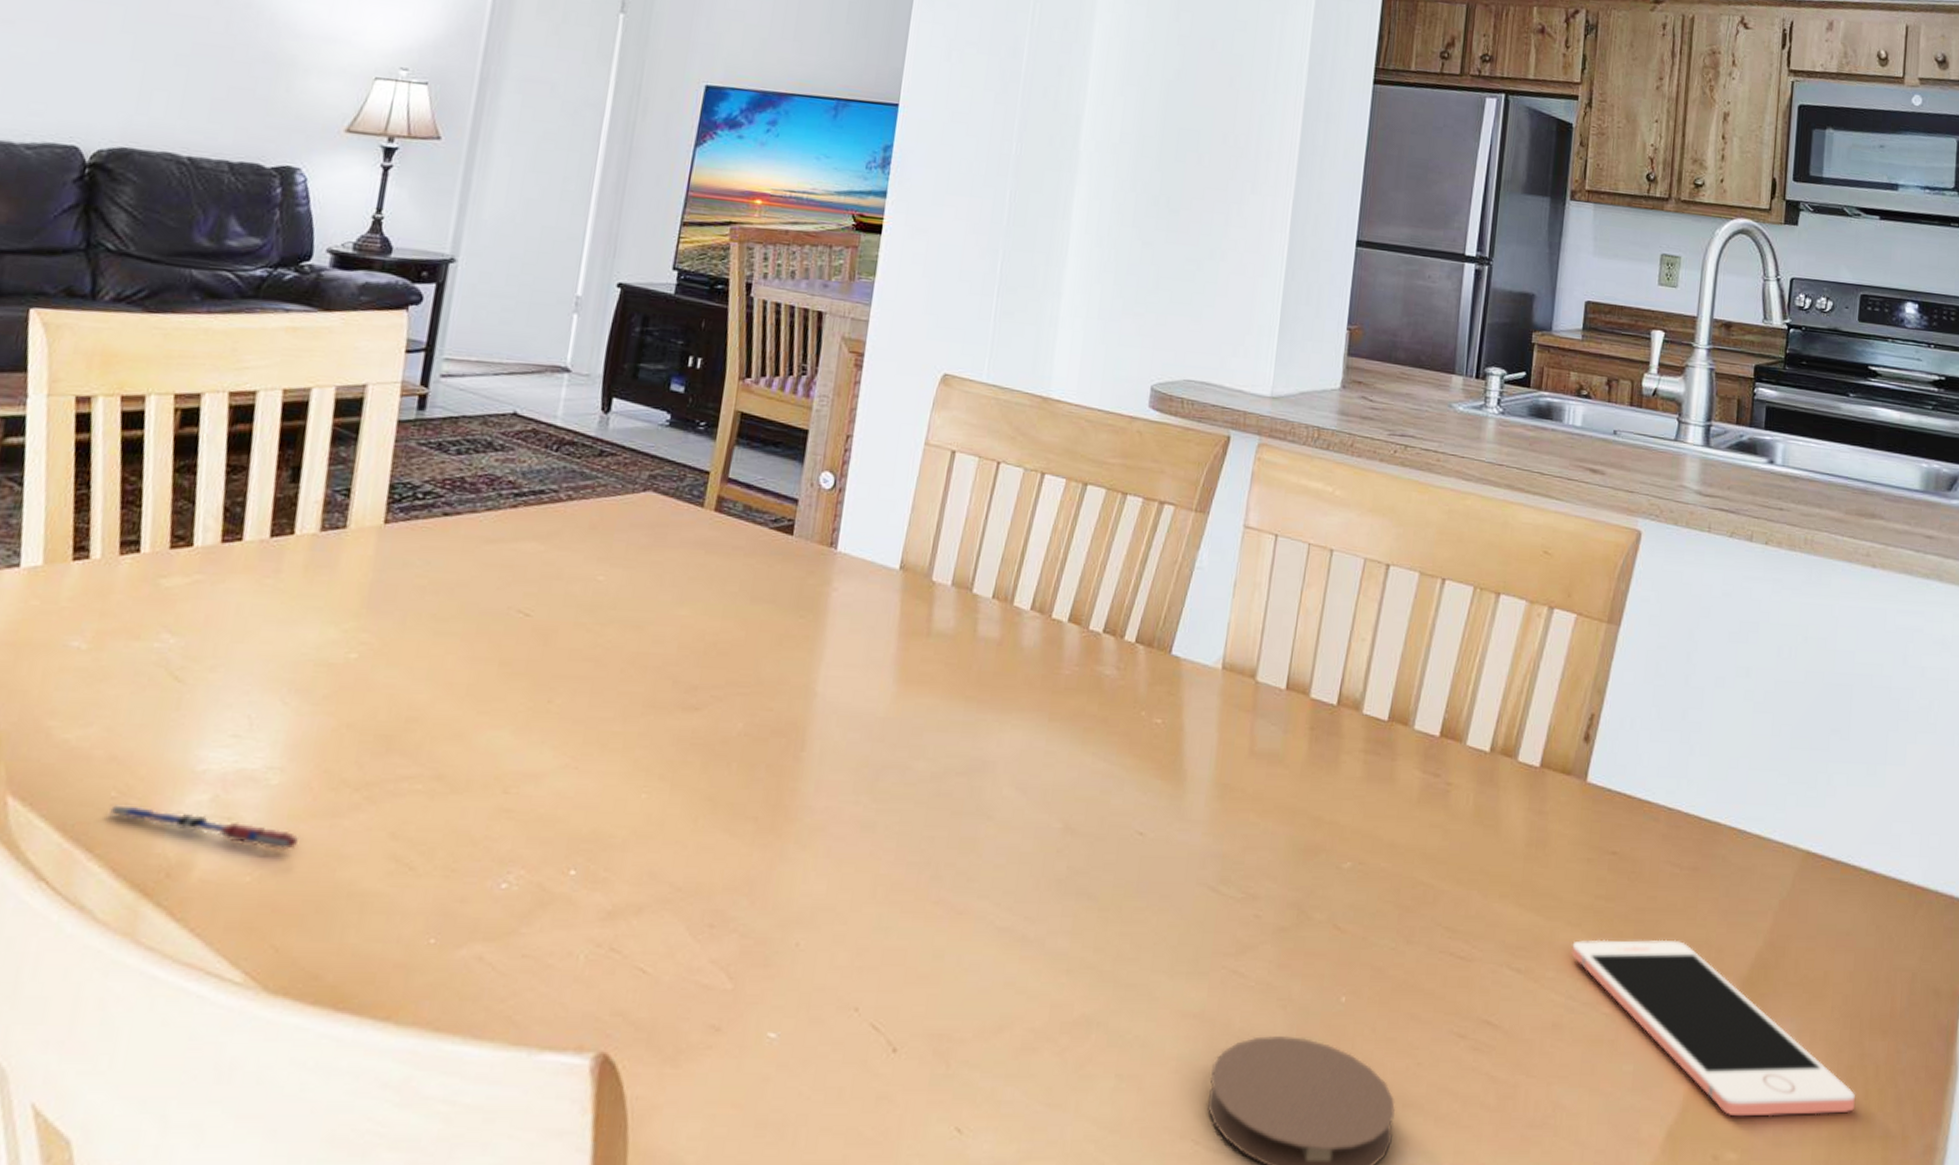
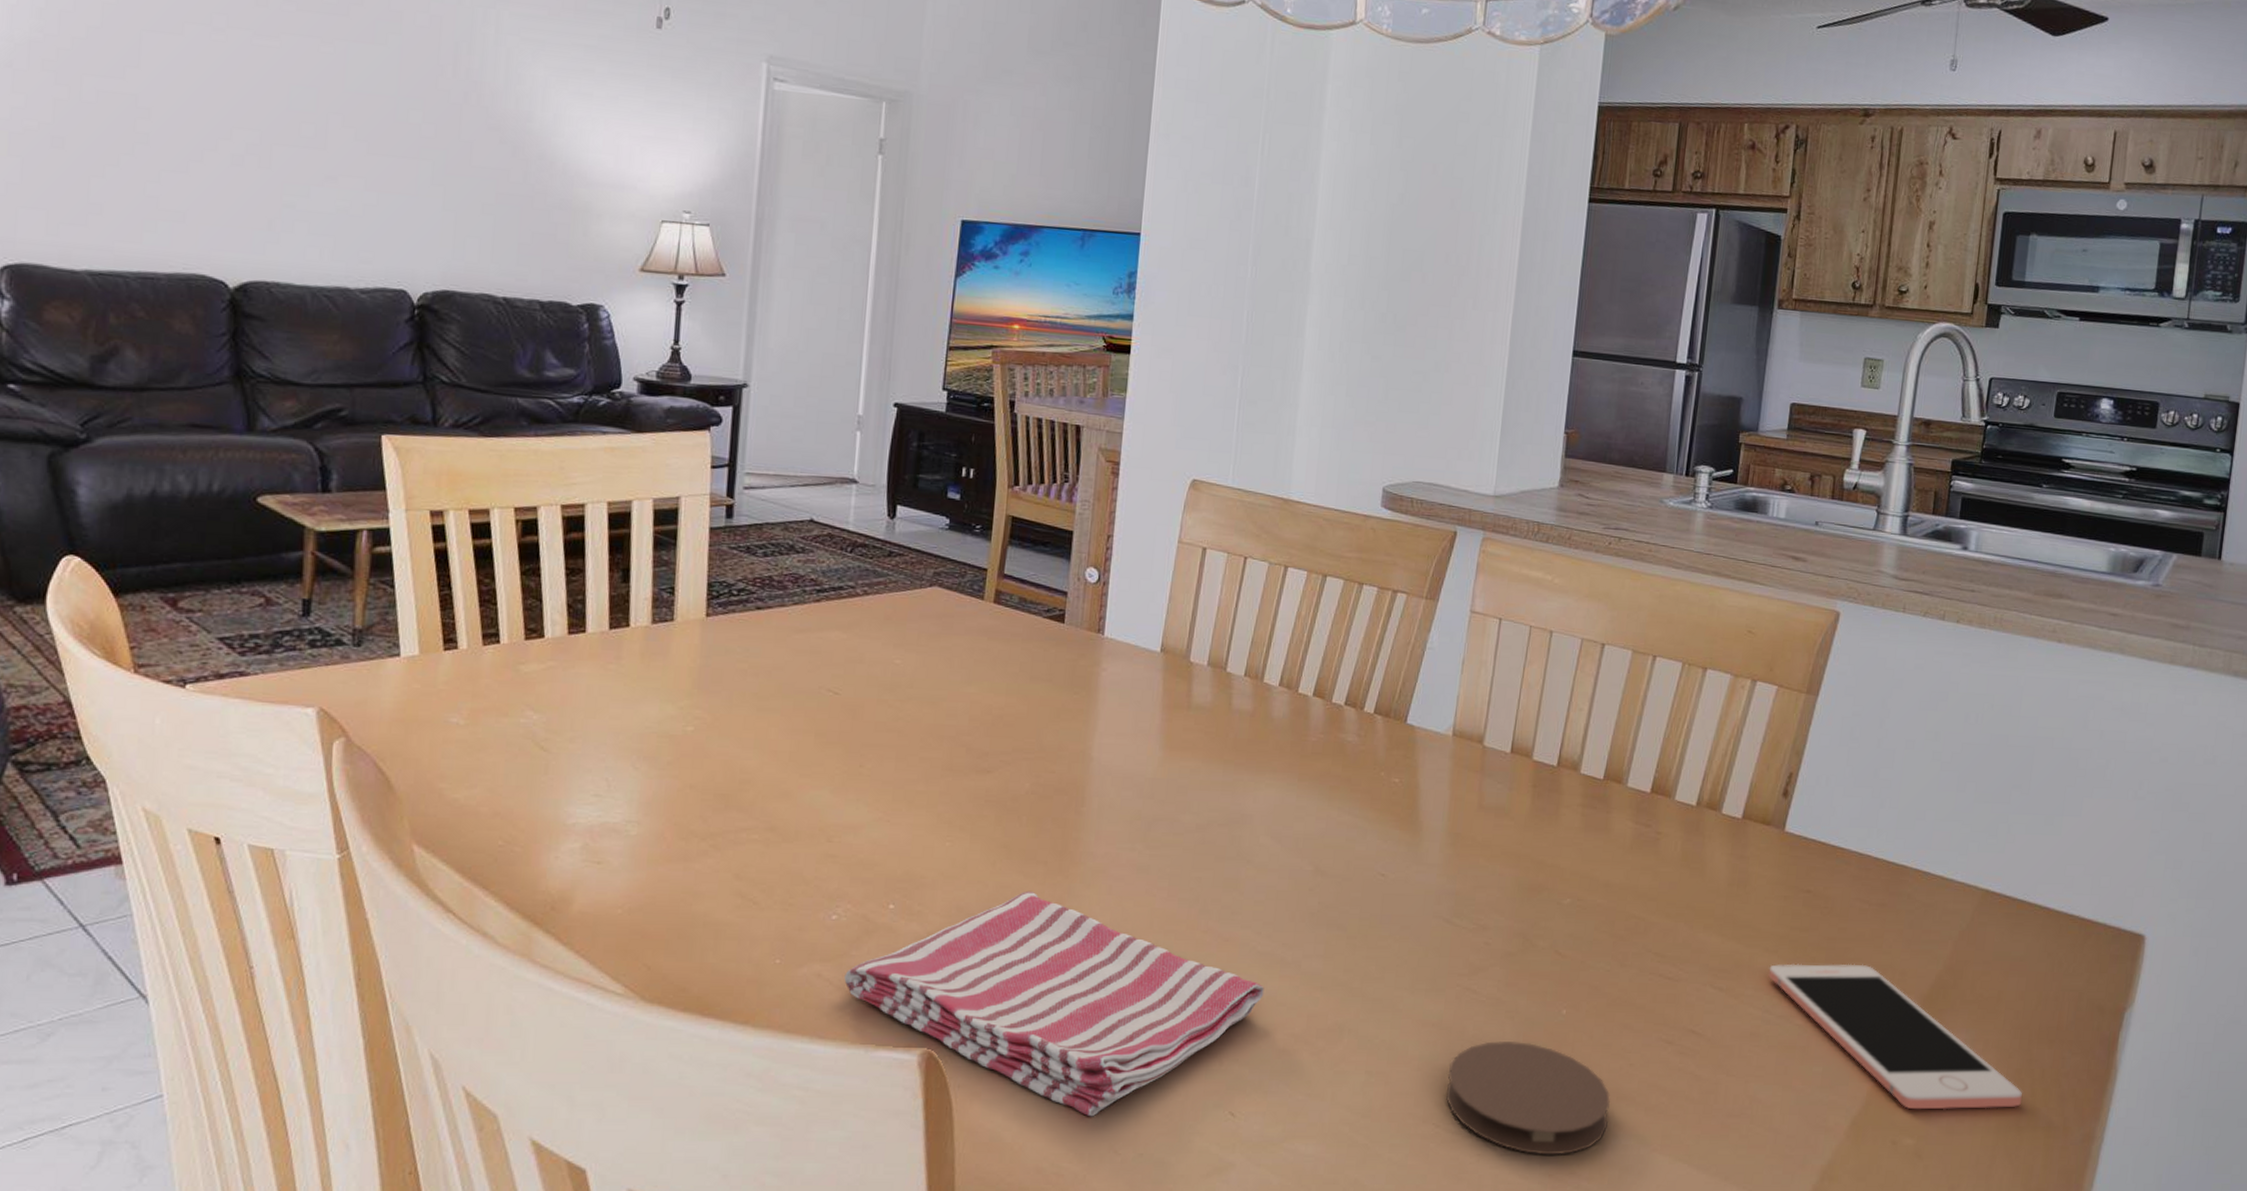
pen: present [107,805,300,849] -> none [497,852,659,888]
dish towel: none [509,853,1002,1136] -> present [844,890,1264,1117]

